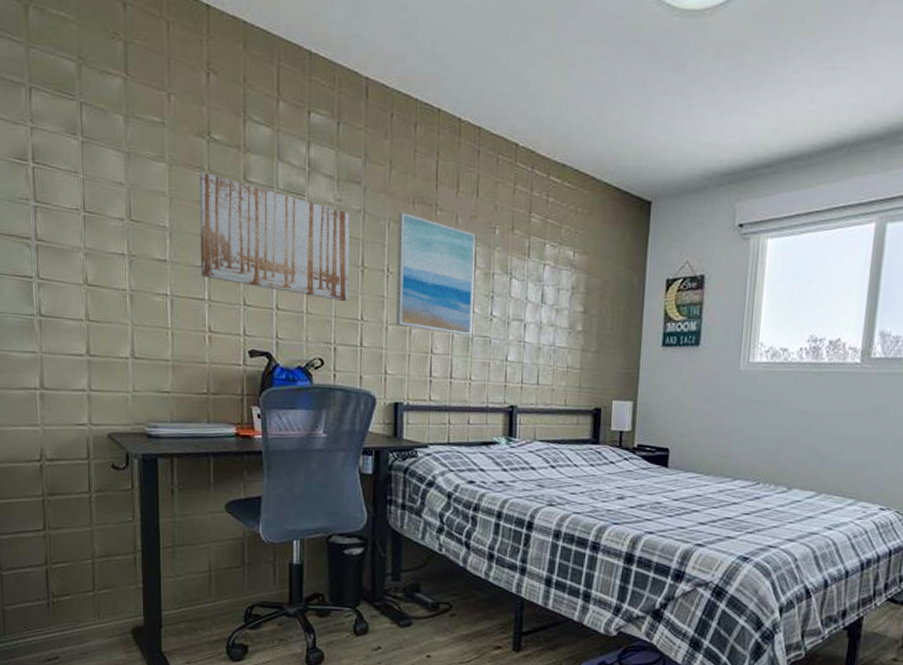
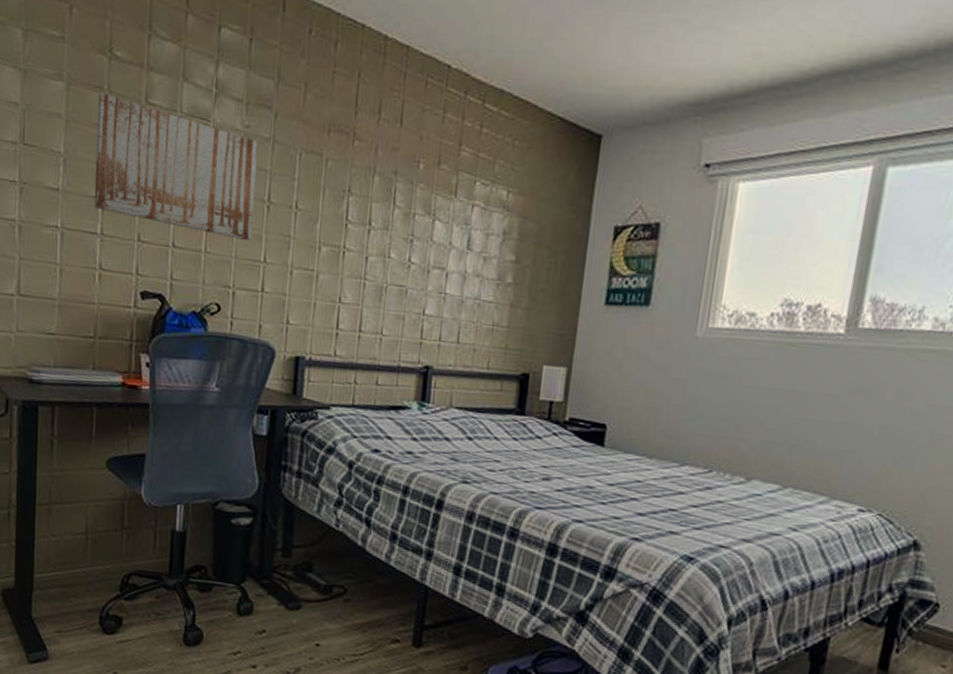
wall art: present [395,212,476,335] -> none [301,142,397,284]

